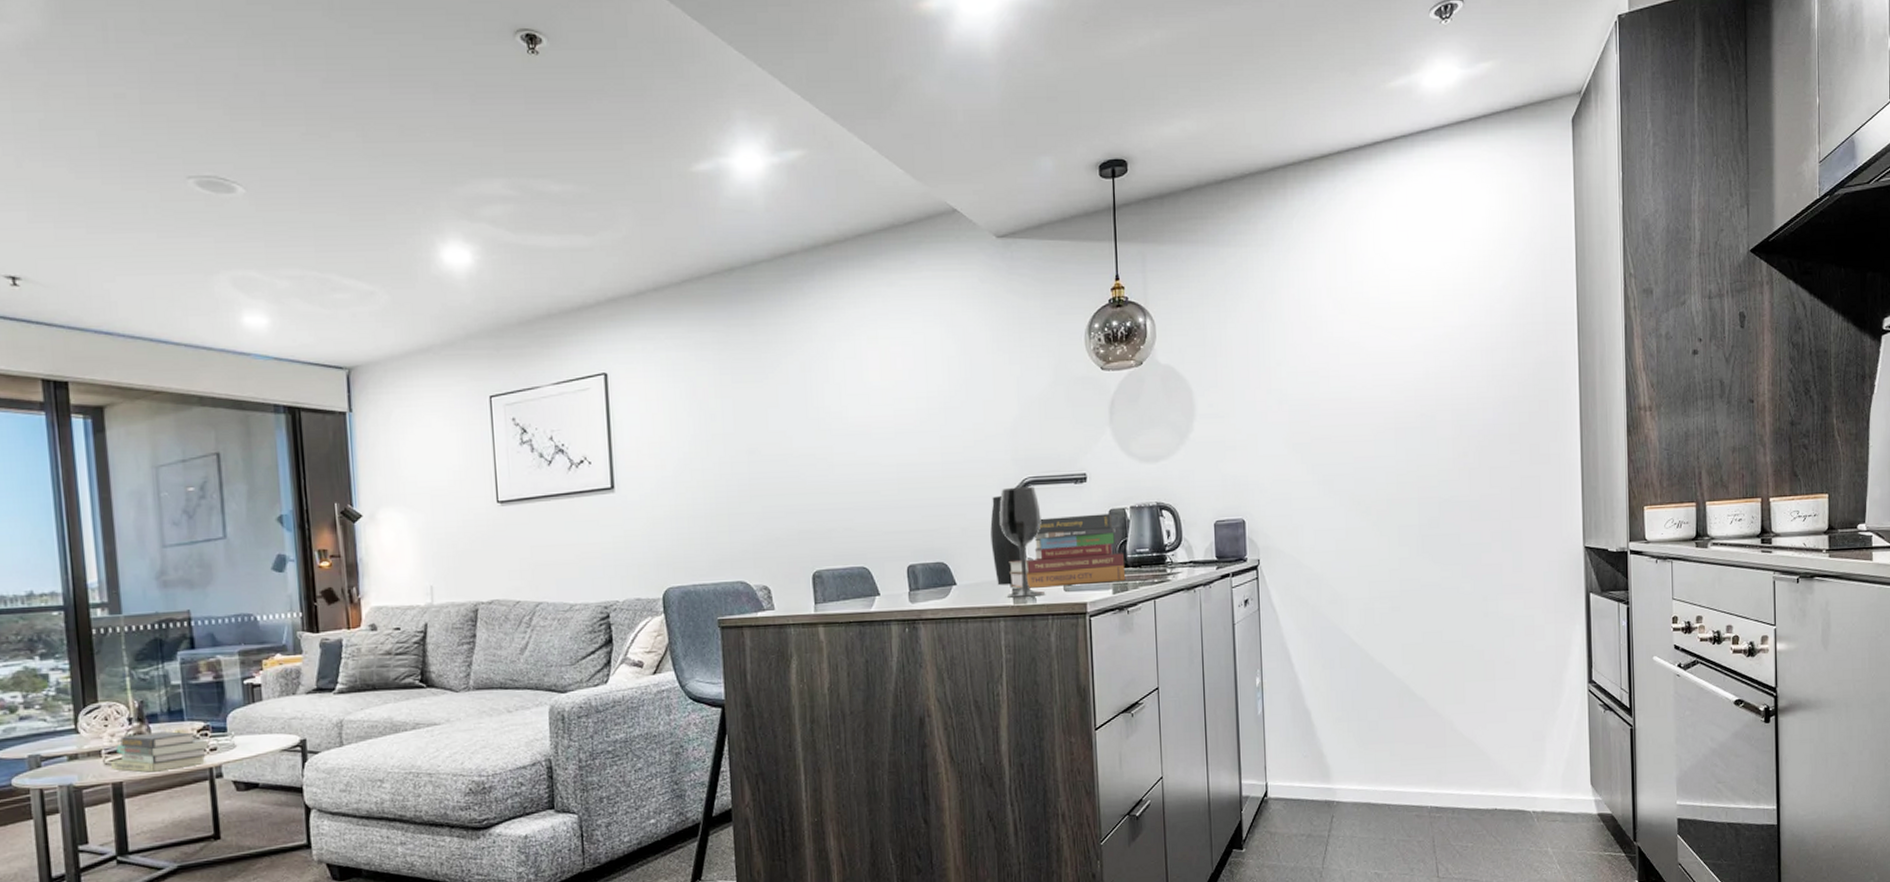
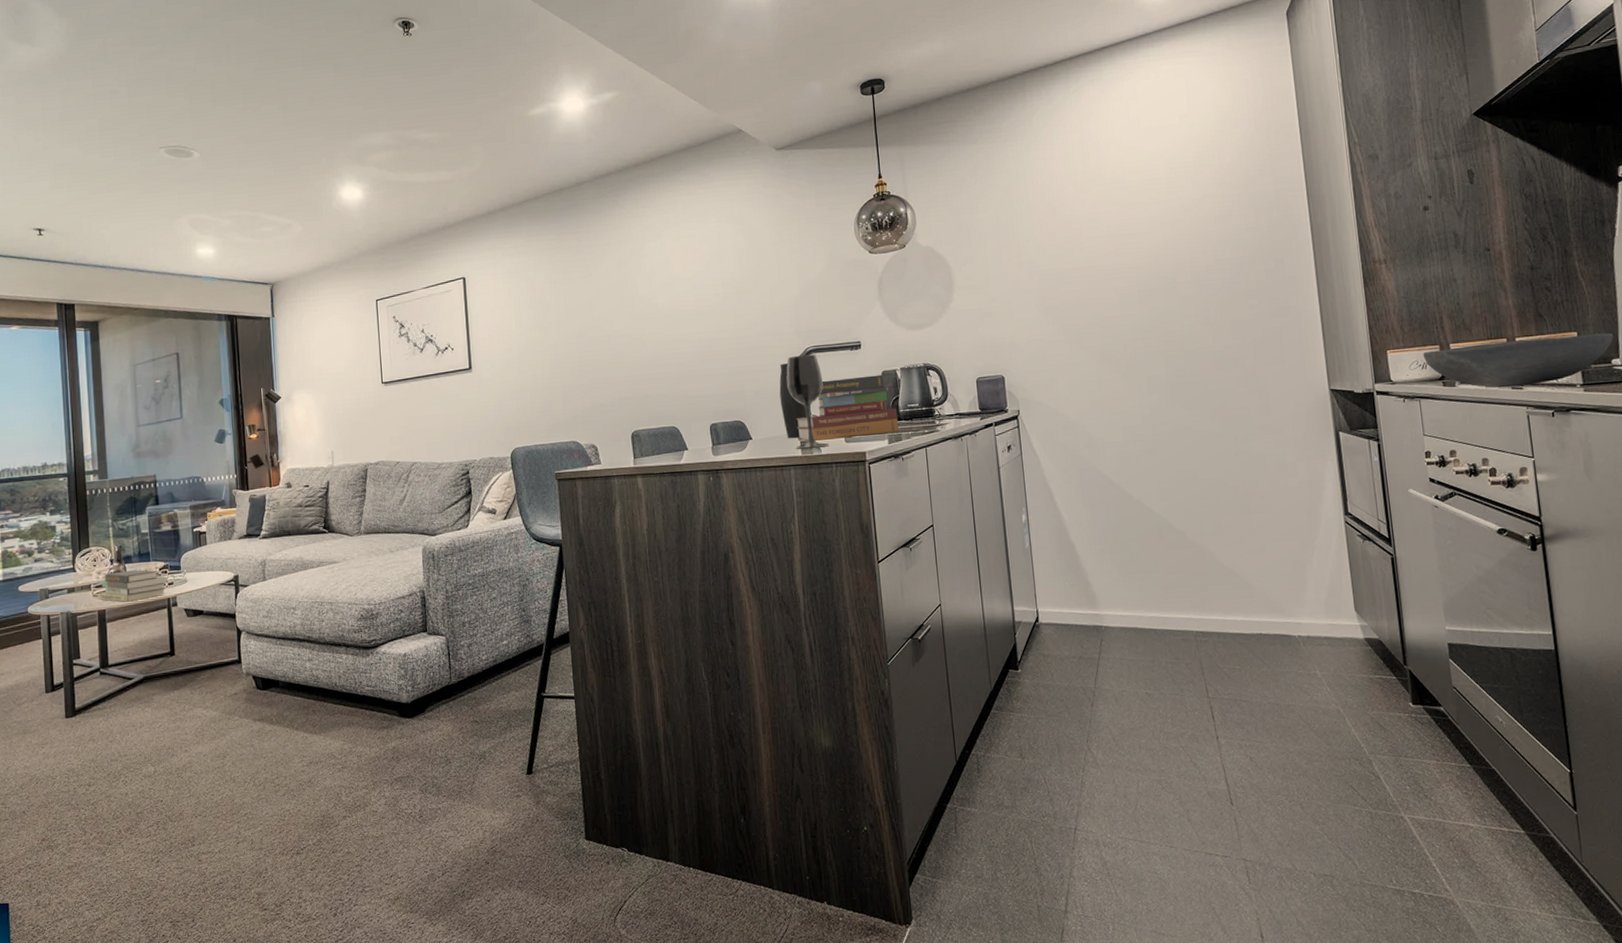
bowl: none [1679,496,1861,550] -> present [1422,333,1613,388]

